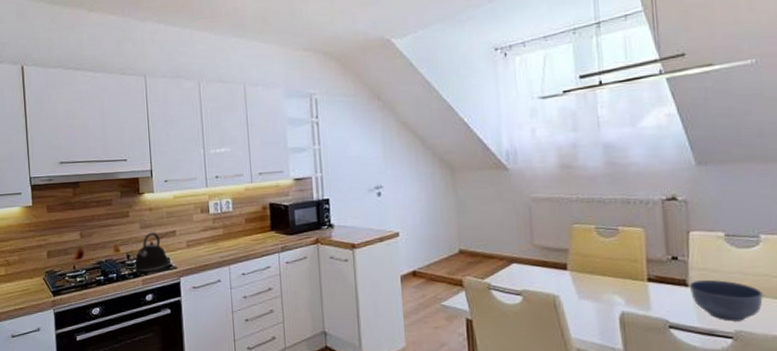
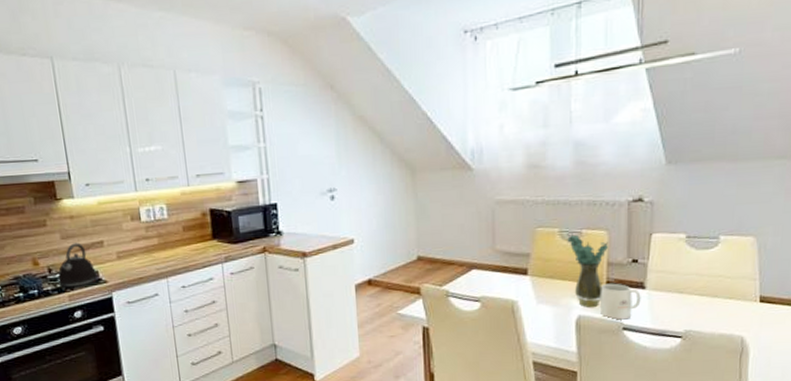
vase: none [604,230,647,304] -> present [567,233,609,307]
mug: none [641,280,685,318] -> present [599,283,641,320]
bowl: present [688,279,763,322] -> none [646,281,715,322]

